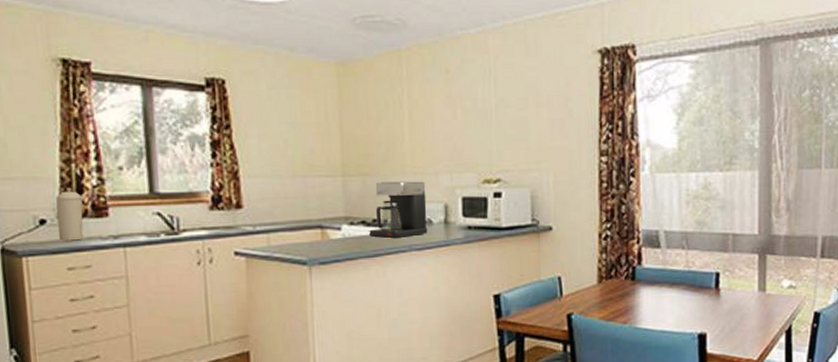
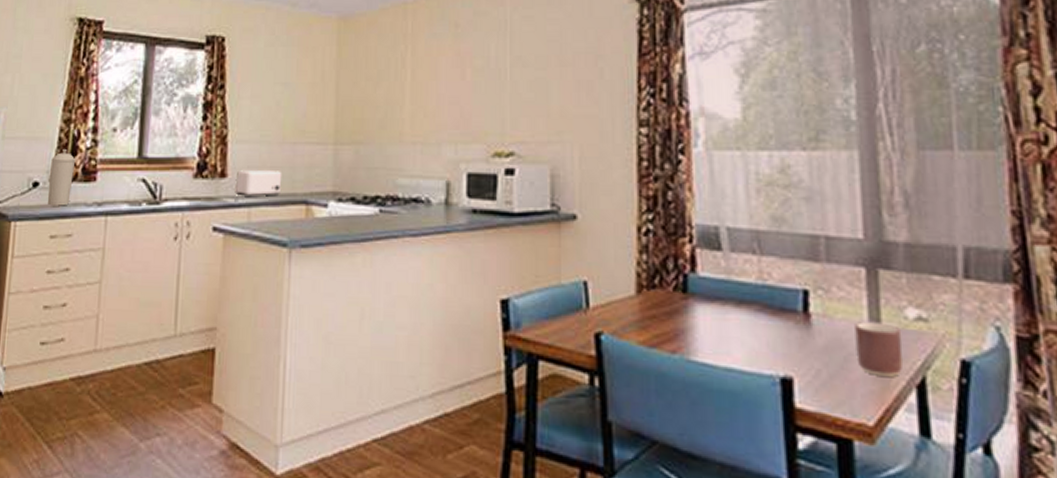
toaster: none [252,201,297,225] -> present [236,170,282,198]
coffee maker: present [369,181,428,239] -> none [358,152,426,221]
mug: none [749,291,779,327] -> present [854,322,904,377]

